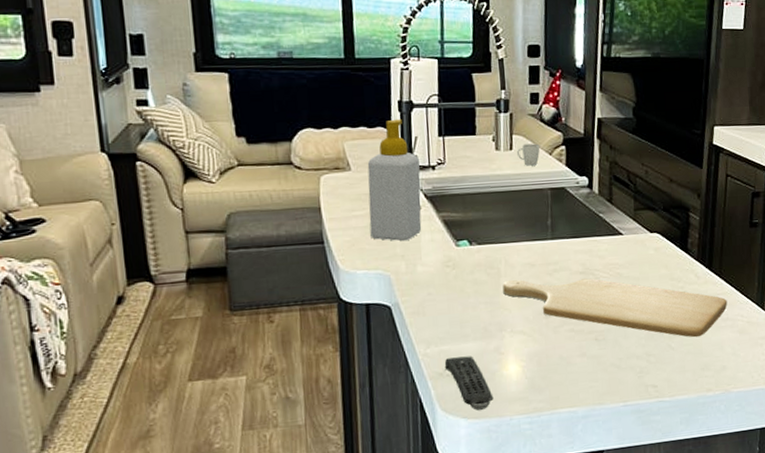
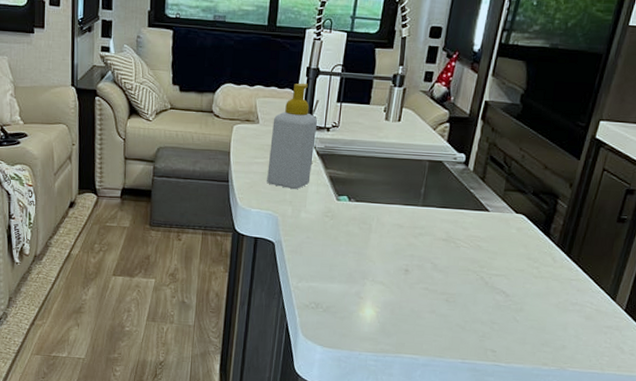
remote control: present [444,356,494,411] -> none [311,294,348,342]
chopping board: present [502,278,728,338] -> none [371,236,580,315]
cup: present [516,141,540,166] -> none [403,115,426,138]

